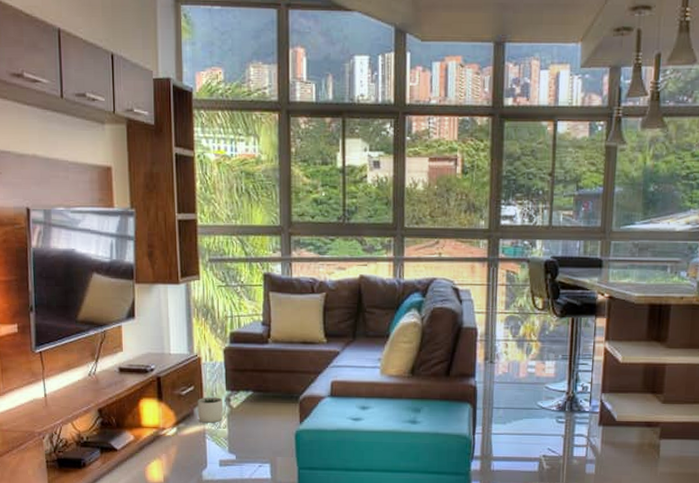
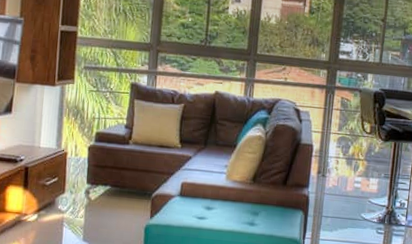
planter: present [197,397,223,423] -> none [58,188,82,213]

